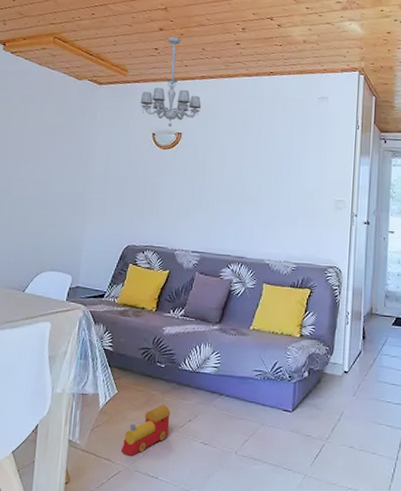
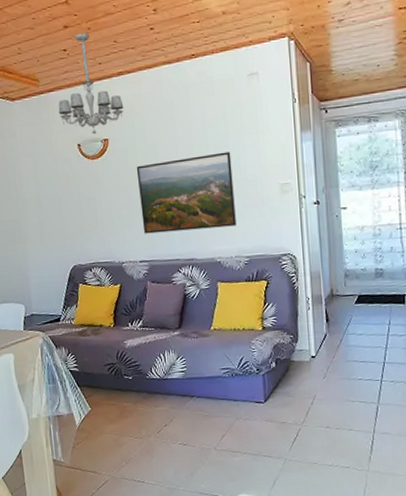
toy train: present [121,404,171,456] -> none [105,414,148,466]
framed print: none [200,162,293,232] -> present [136,151,236,234]

